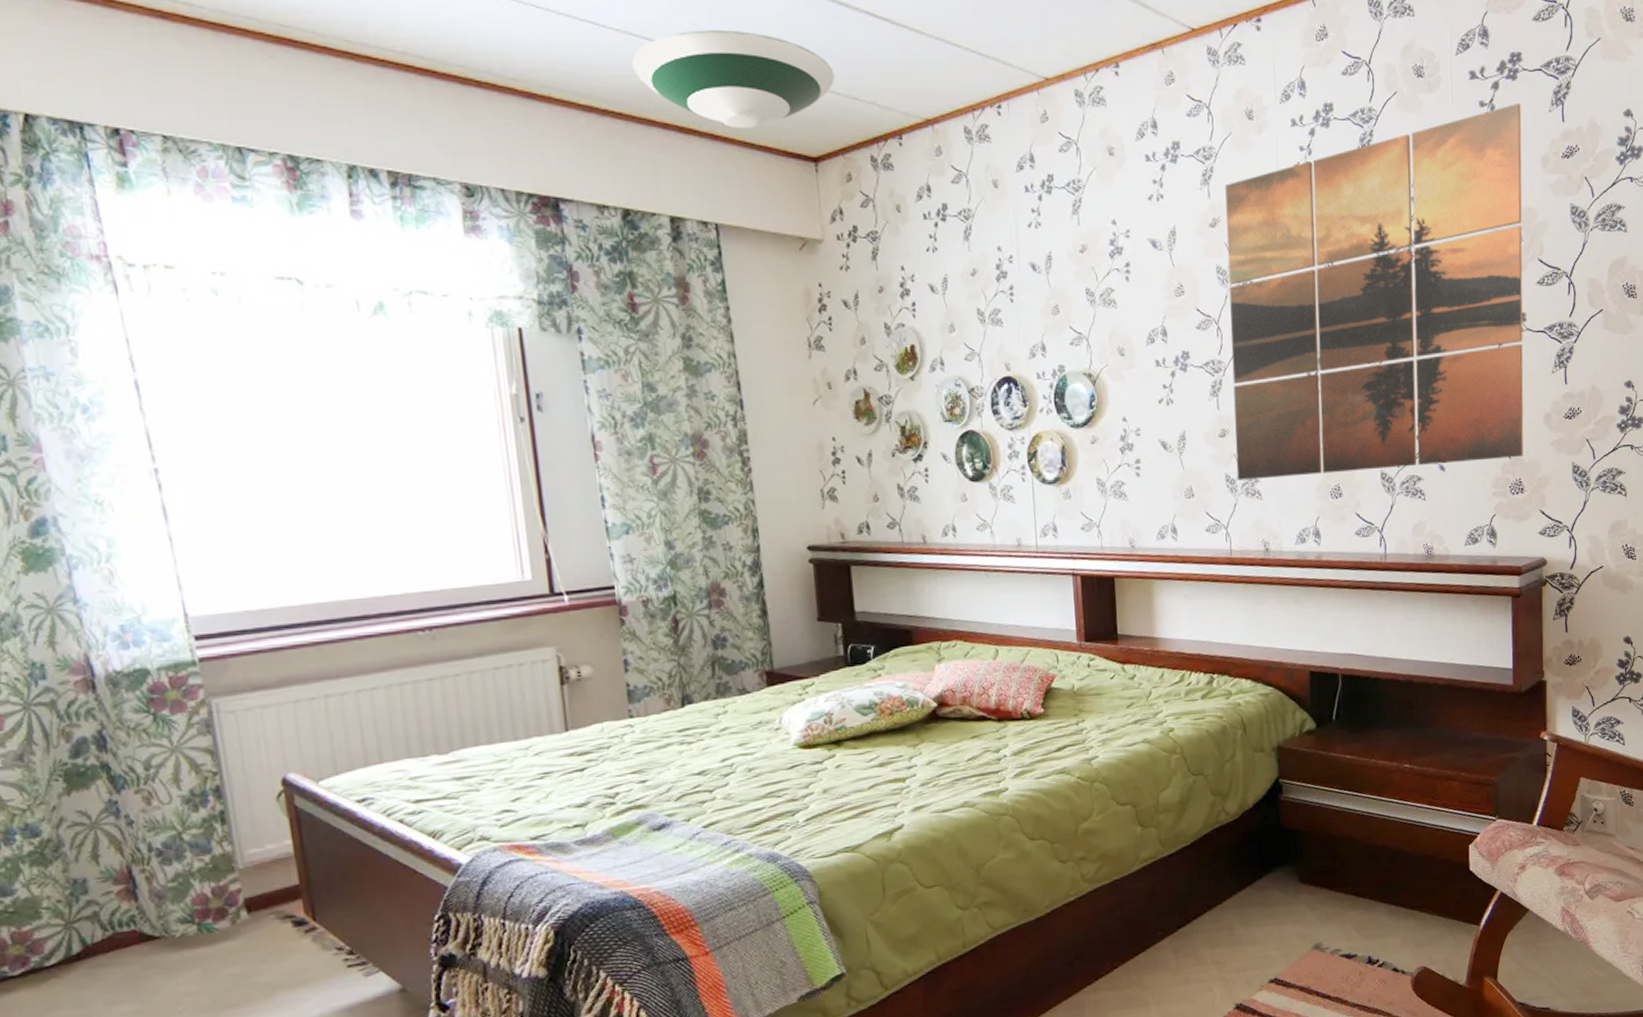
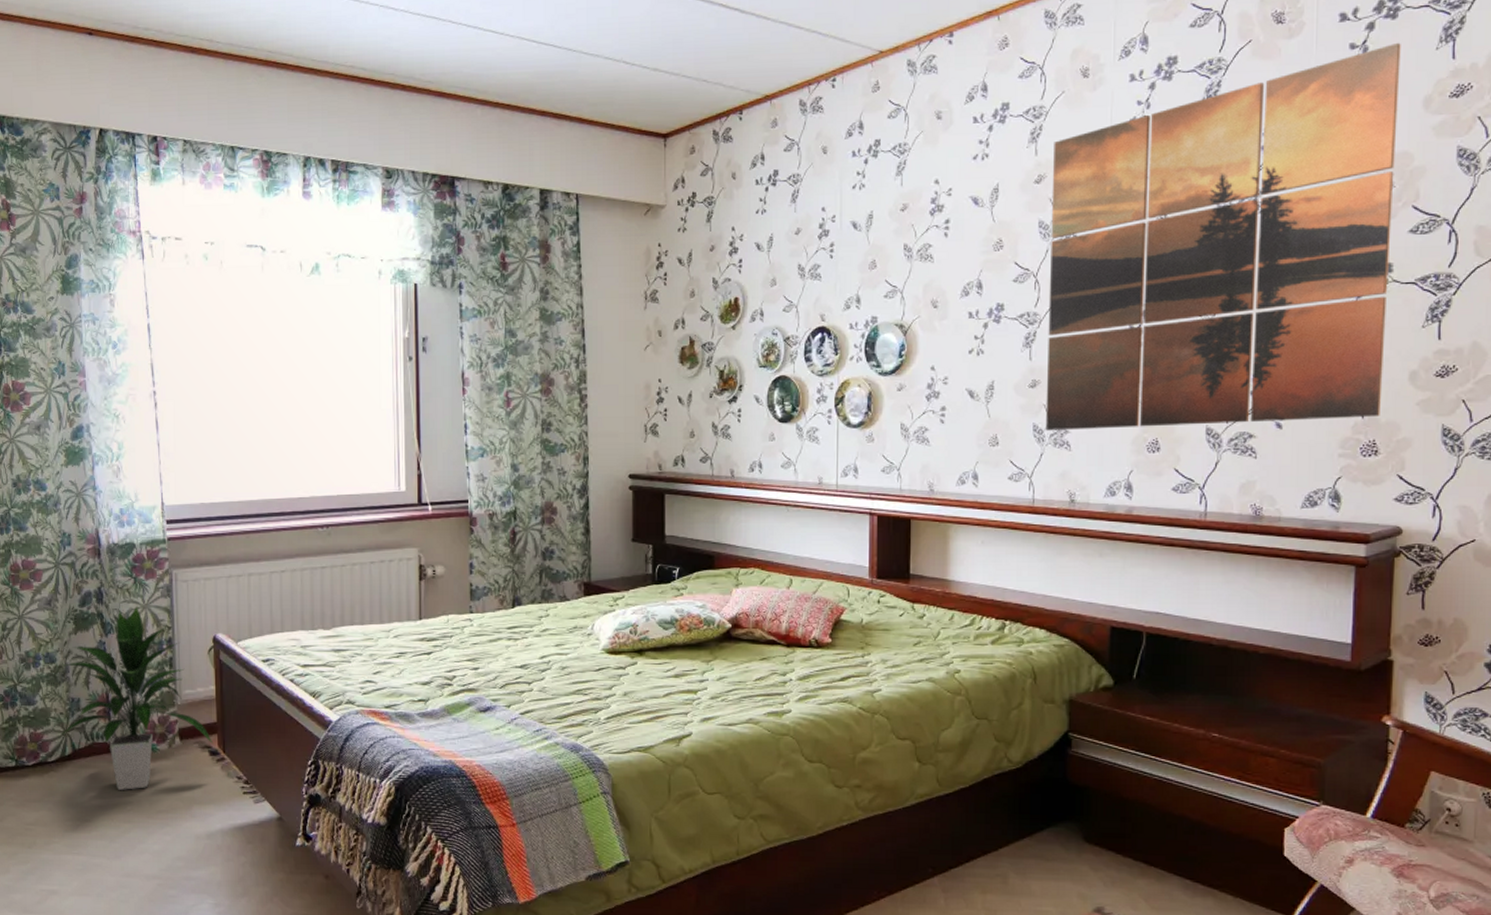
indoor plant: none [45,750,298,988] -> present [58,606,214,790]
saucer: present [632,30,835,129] -> none [522,29,687,113]

